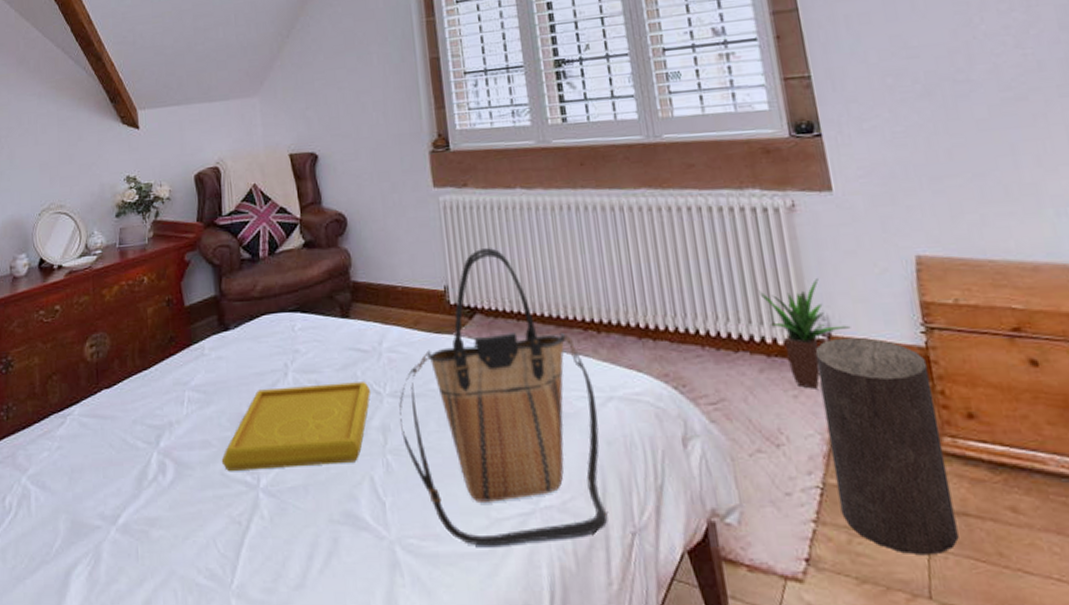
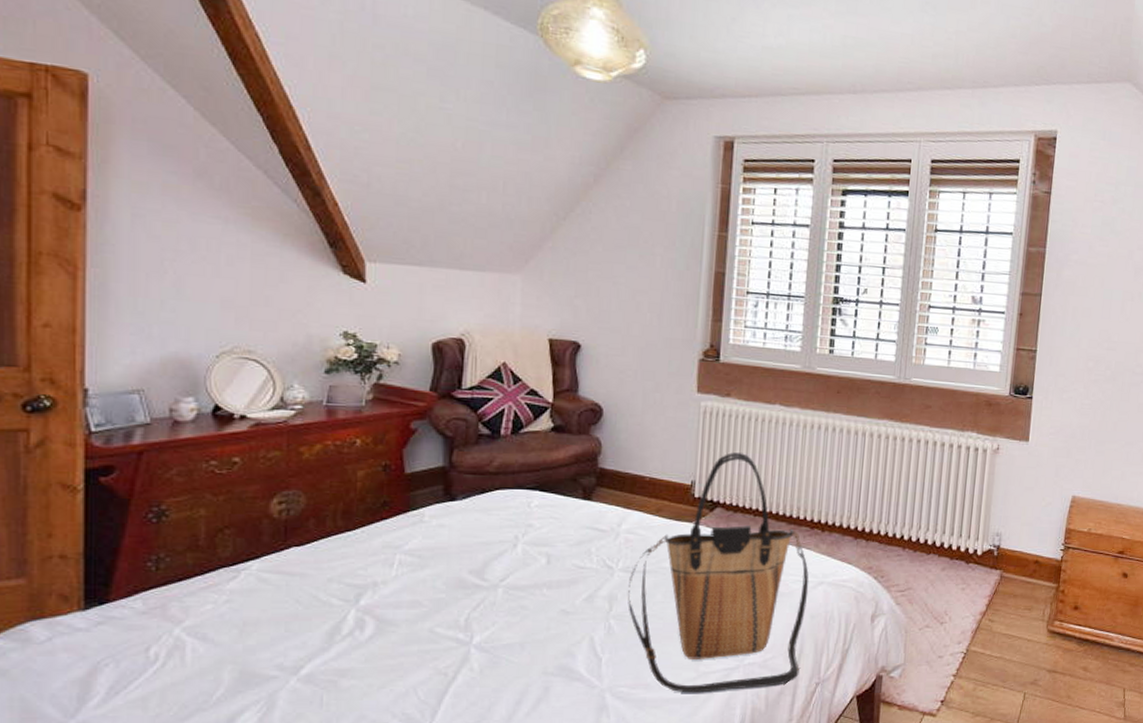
serving tray: present [221,382,371,471] -> none [431,556,603,629]
potted plant: present [759,279,851,389] -> none [956,505,1015,584]
stool: present [815,337,959,556] -> none [974,549,1059,698]

